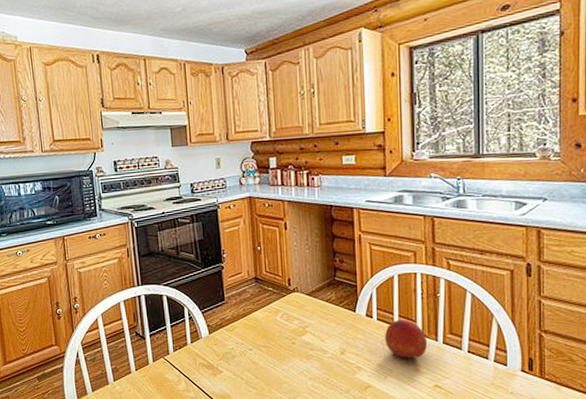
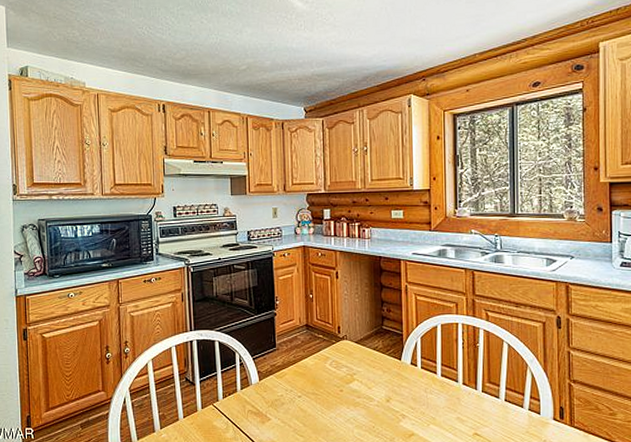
fruit: present [385,319,428,360] -> none [428,368,468,409]

